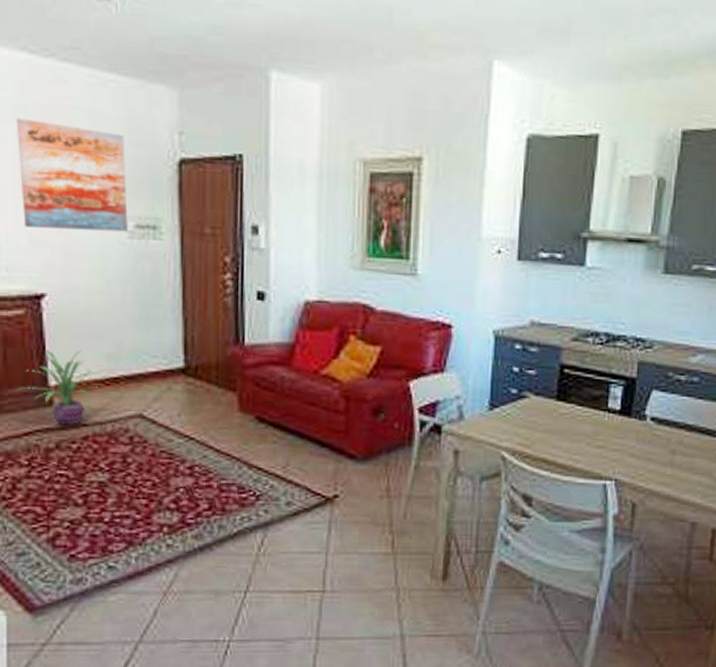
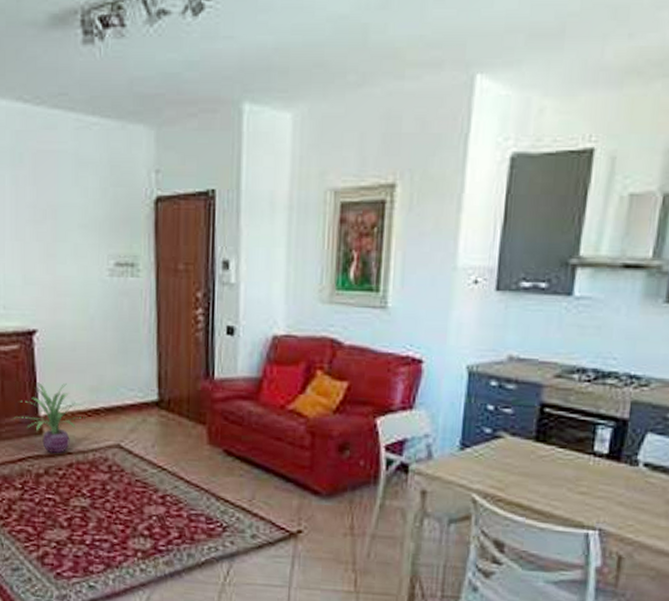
wall art: present [15,118,128,232] -> none [12,165,109,270]

